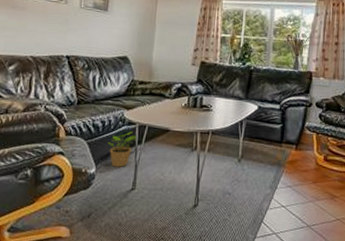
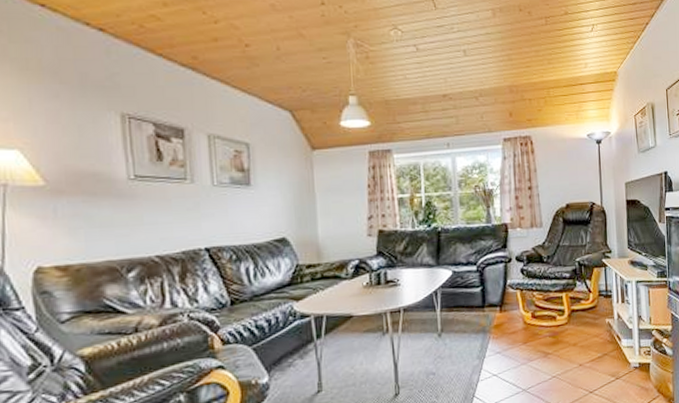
potted plant: present [107,131,138,167] -> none [278,325,316,371]

